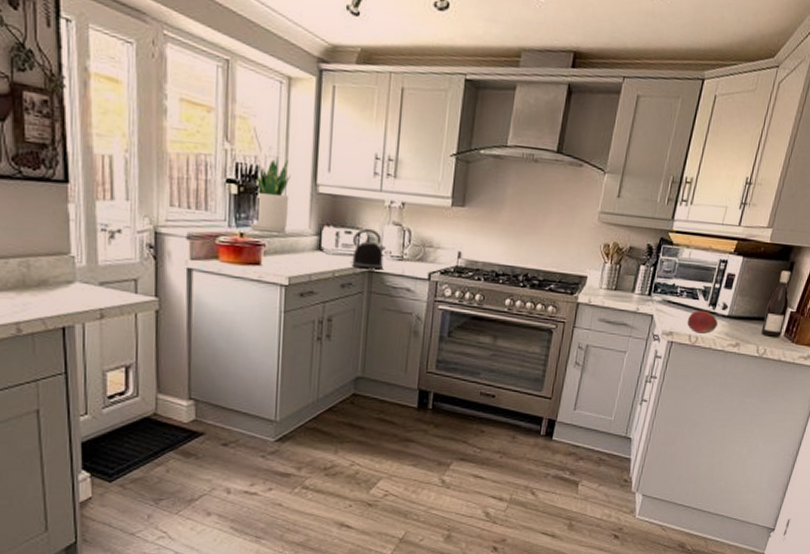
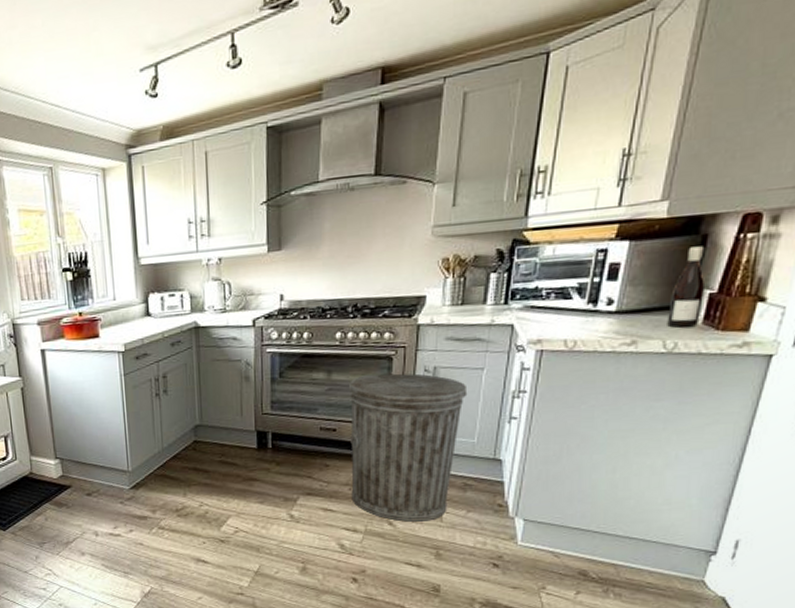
planter: present [250,156,291,233] -> none [82,240,118,309]
kettle: present [350,228,387,270] -> none [177,288,210,327]
trash can: none [501,344,611,493] -> present [348,373,468,522]
fruit: present [687,310,718,335] -> none [559,309,602,338]

